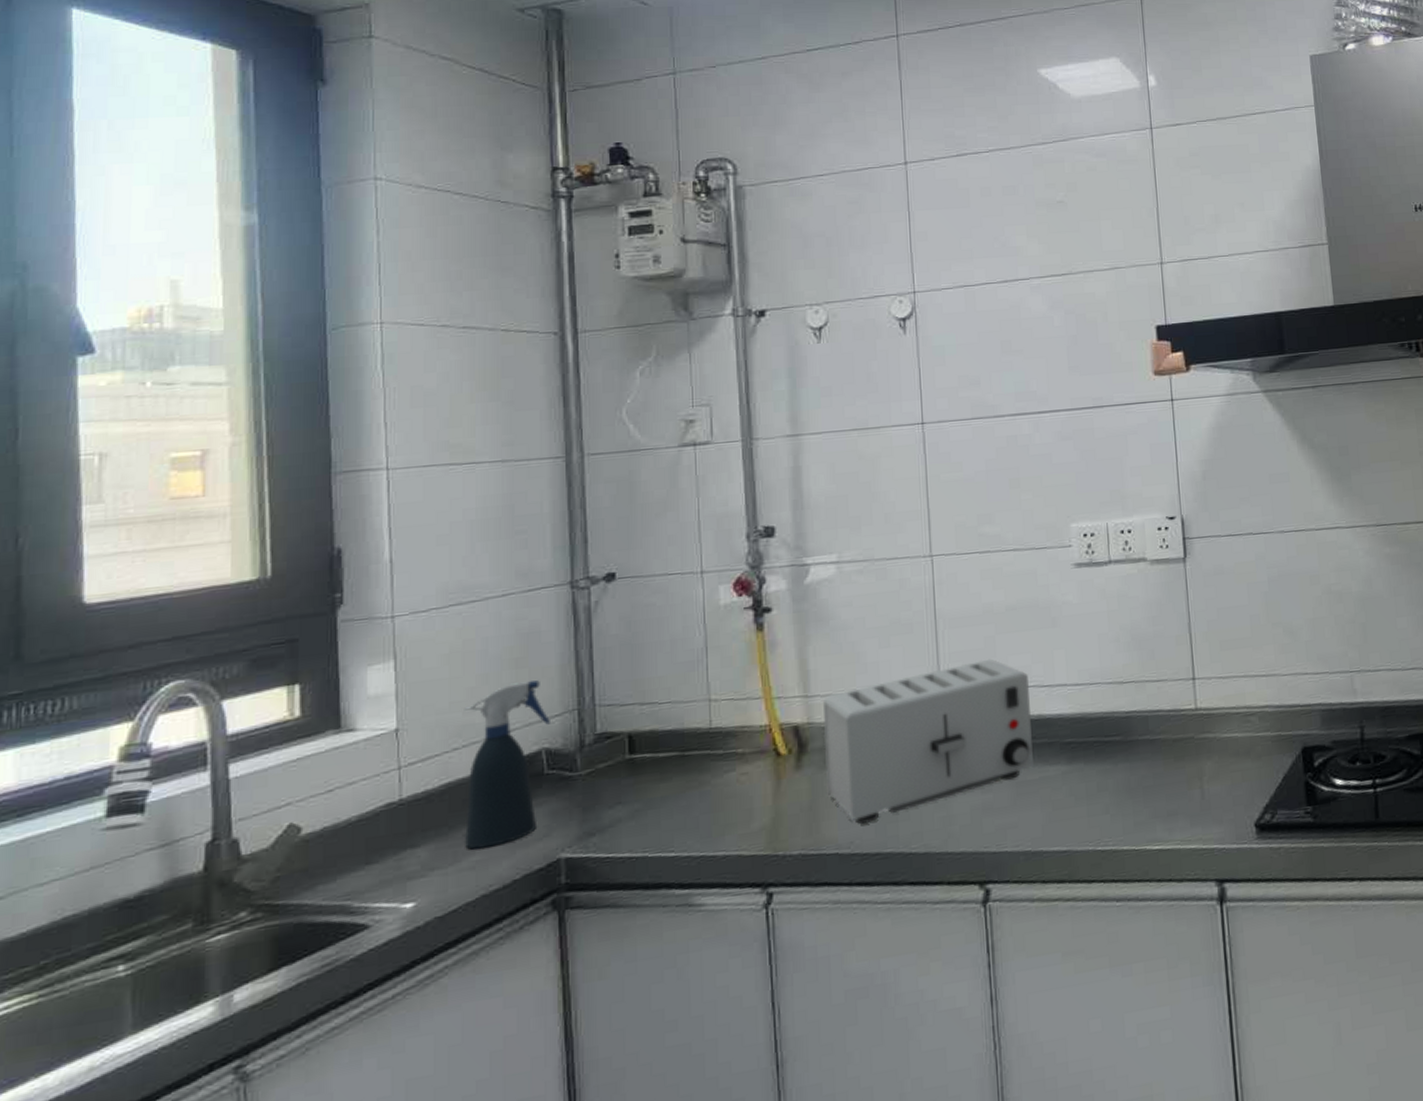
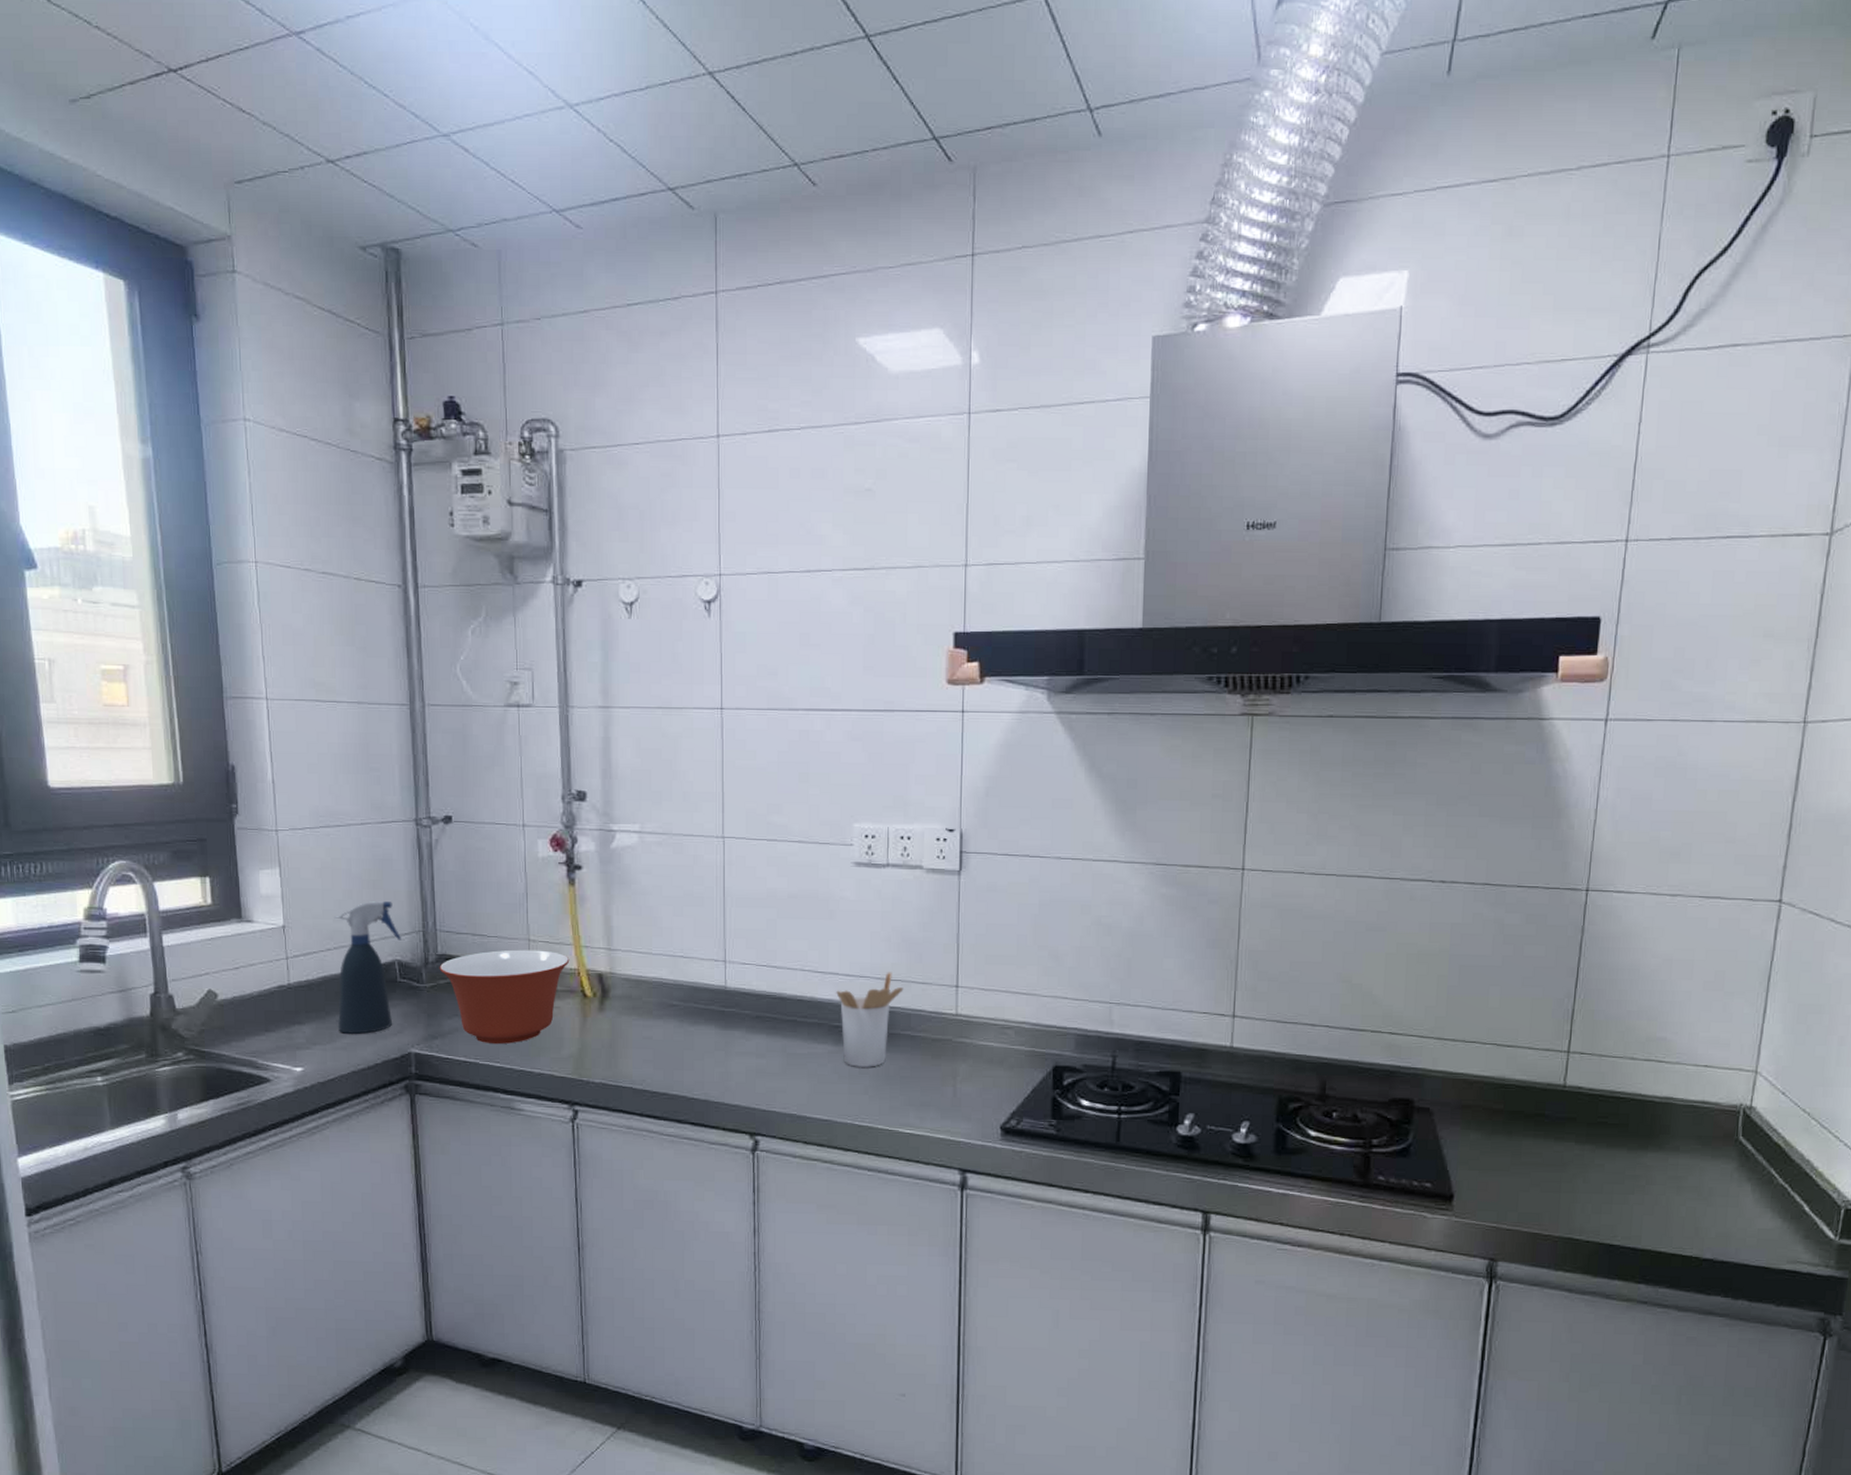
mixing bowl: none [598,709,759,831] -> present [439,949,570,1045]
toaster: present [823,658,1033,824] -> none [623,939,804,1066]
utensil holder: none [1065,674,1138,785] -> present [836,972,904,1068]

